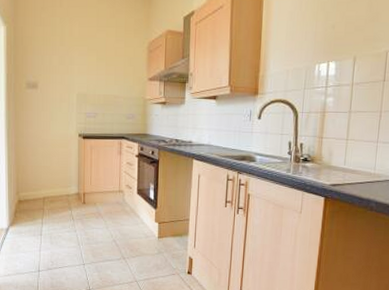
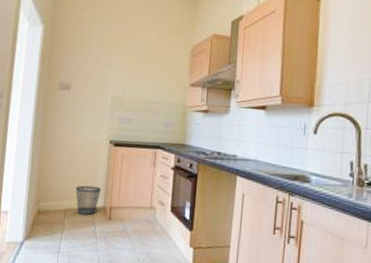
wastebasket: none [51,175,75,201] -> present [76,185,102,215]

